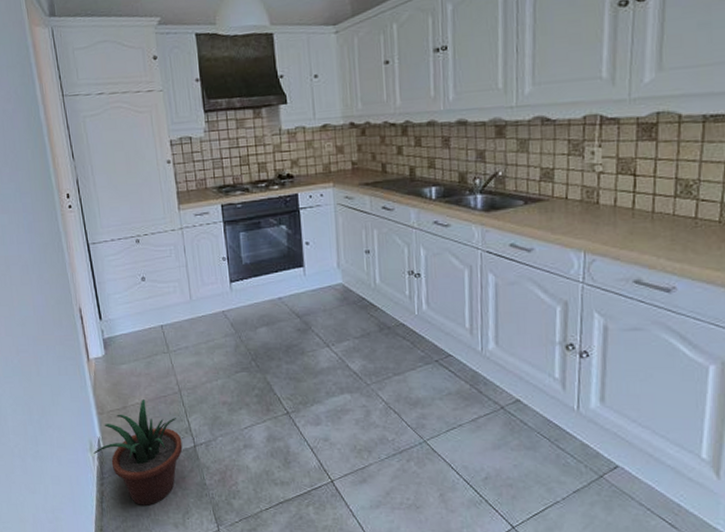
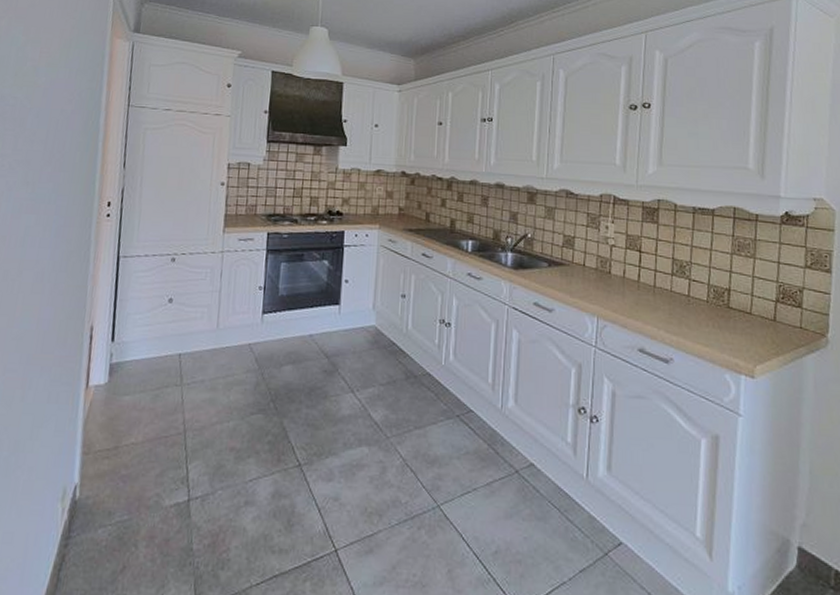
potted plant: present [93,398,183,506] -> none [65,438,175,576]

